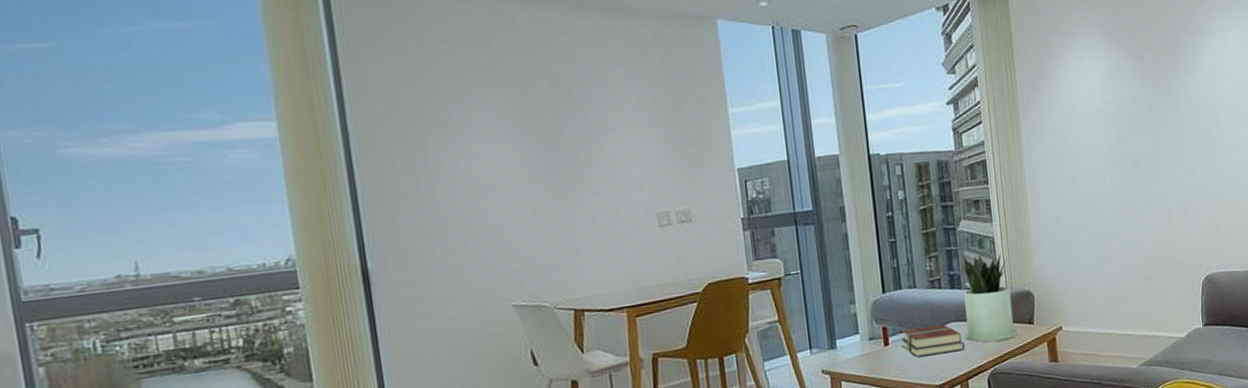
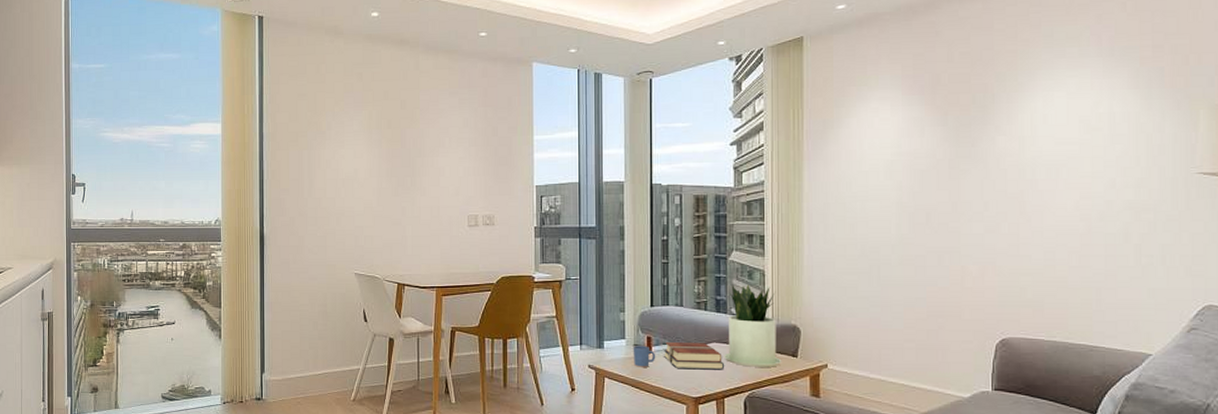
mug: none [868,337,894,363] -> present [633,346,656,367]

